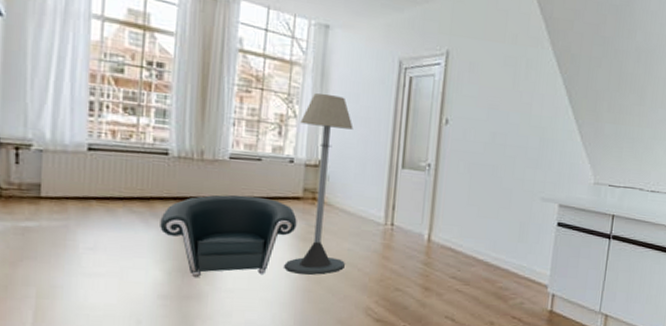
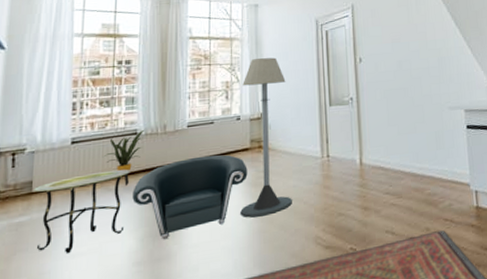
side table: none [42,188,159,272] -> present [33,169,130,255]
house plant: none [126,150,178,211] -> present [103,129,145,186]

